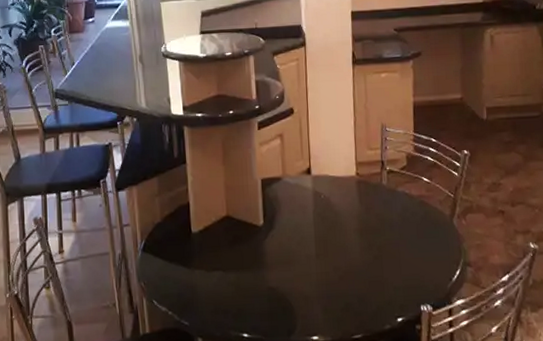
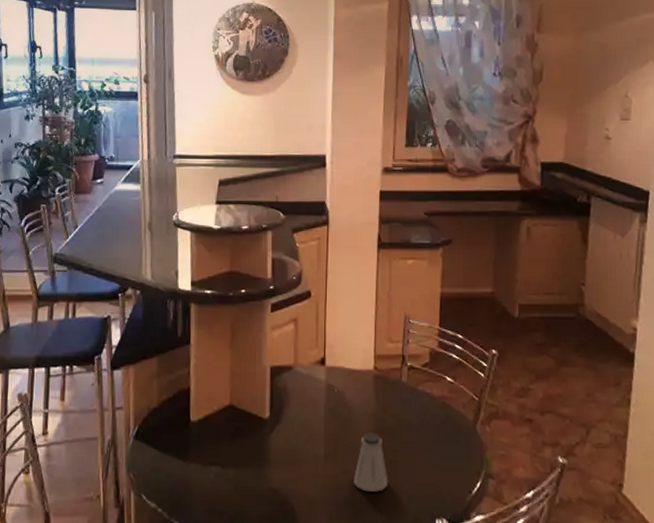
saltshaker: none [343,232,376,285] -> present [353,432,389,492]

